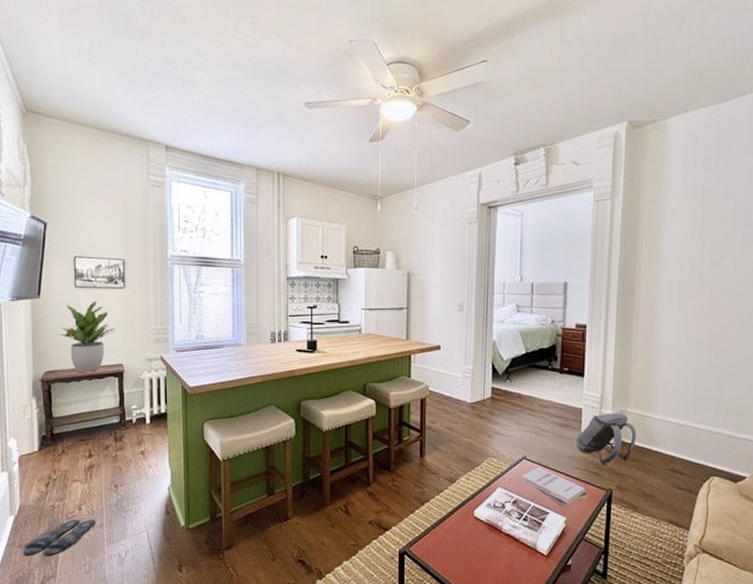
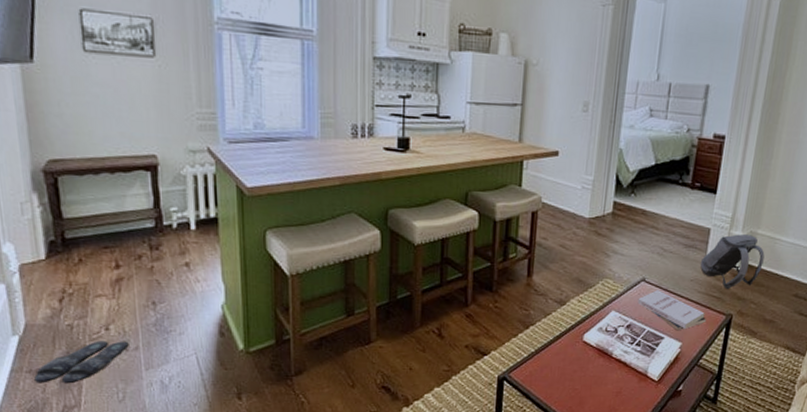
potted plant: present [57,300,117,373] -> none [62,70,146,165]

